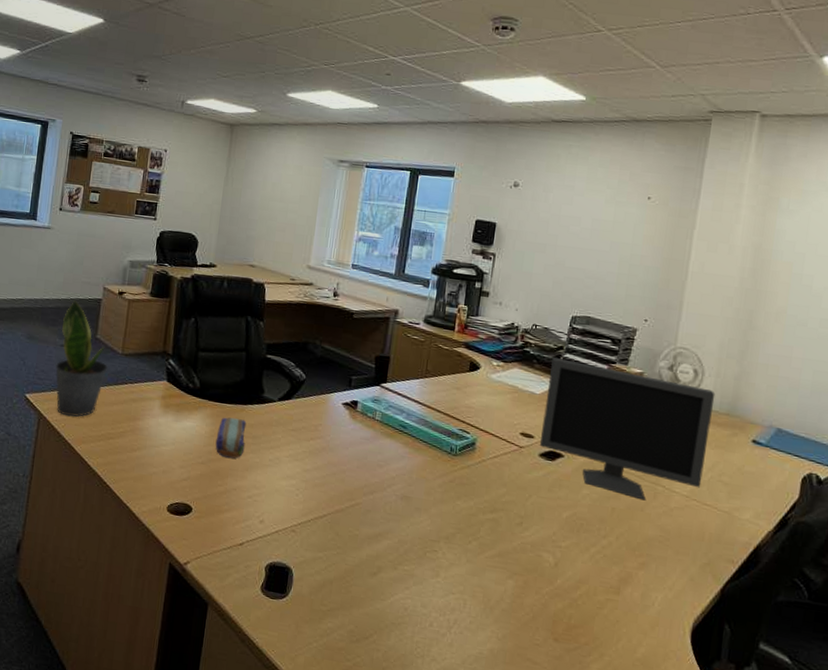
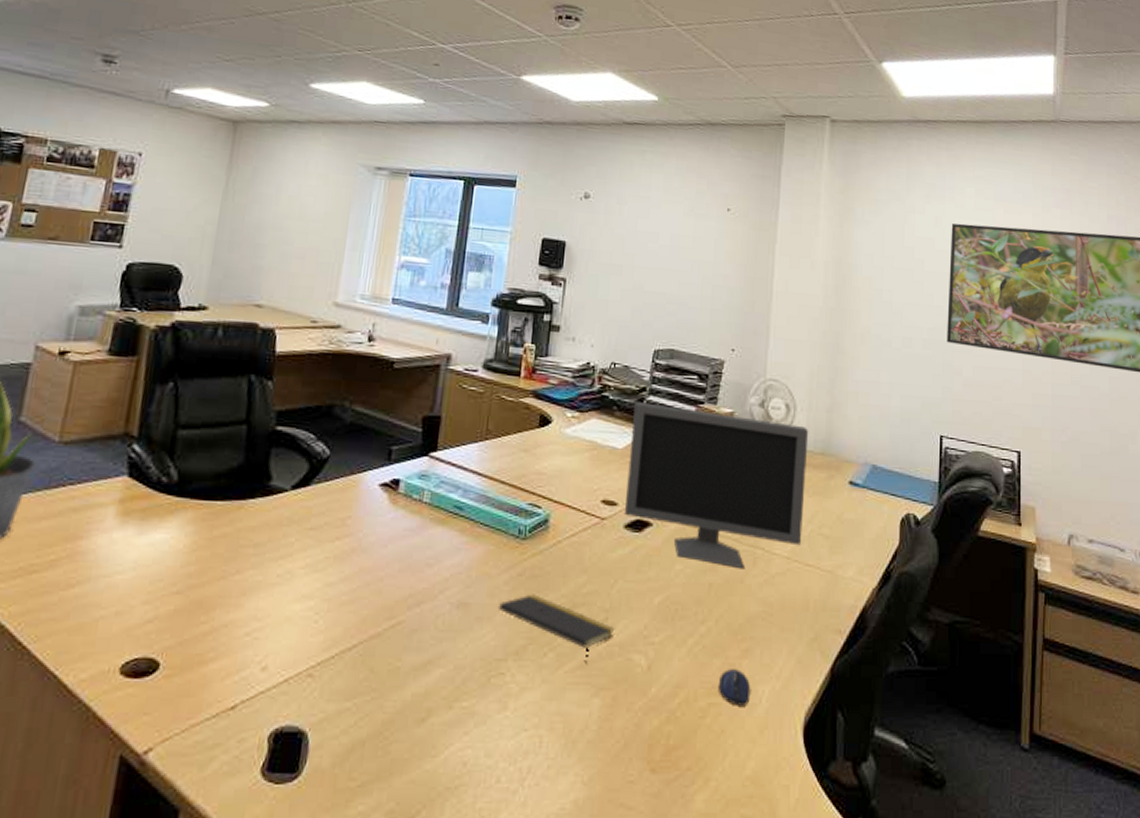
pencil case: present [215,417,247,459] -> none [198,520,246,580]
notepad: none [433,496,528,554] -> present [497,594,615,663]
computer mouse: none [616,576,645,606] -> present [719,669,751,706]

